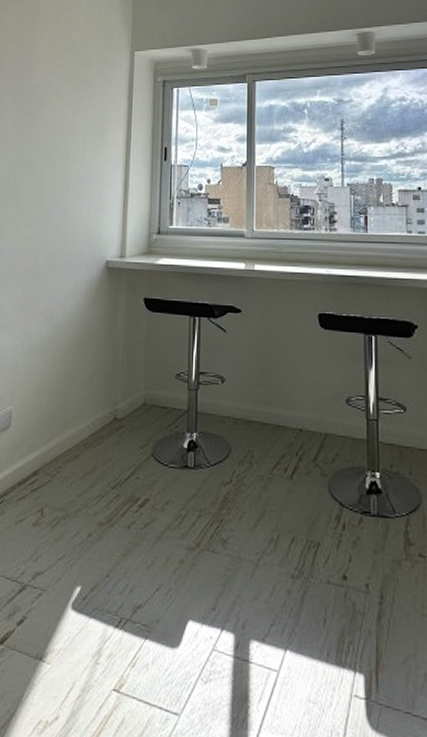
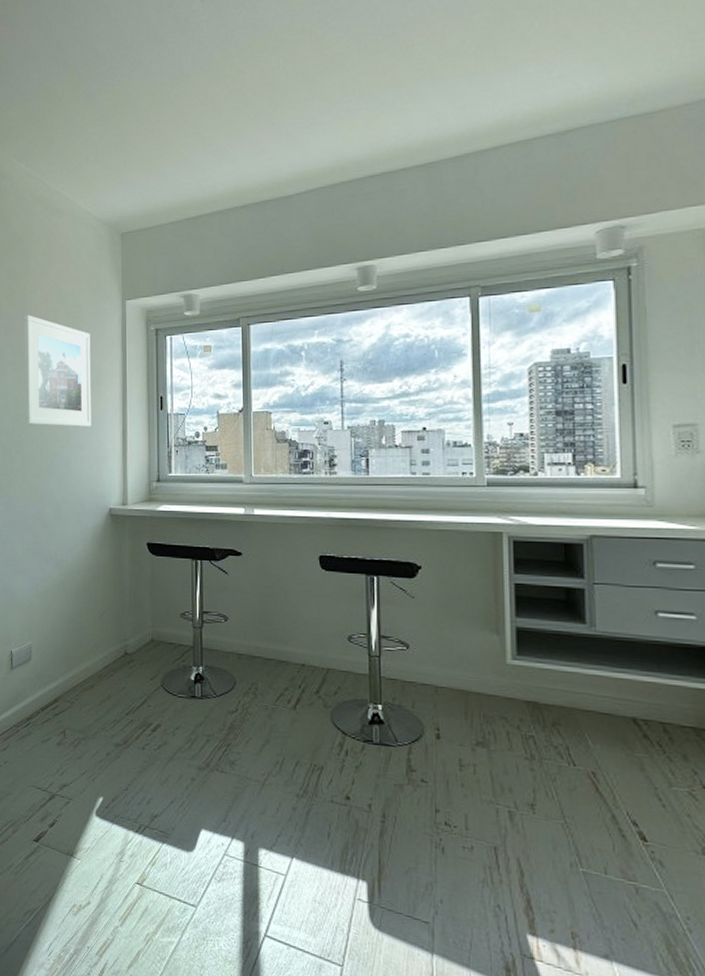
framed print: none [23,60,97,175] -> present [23,314,91,427]

